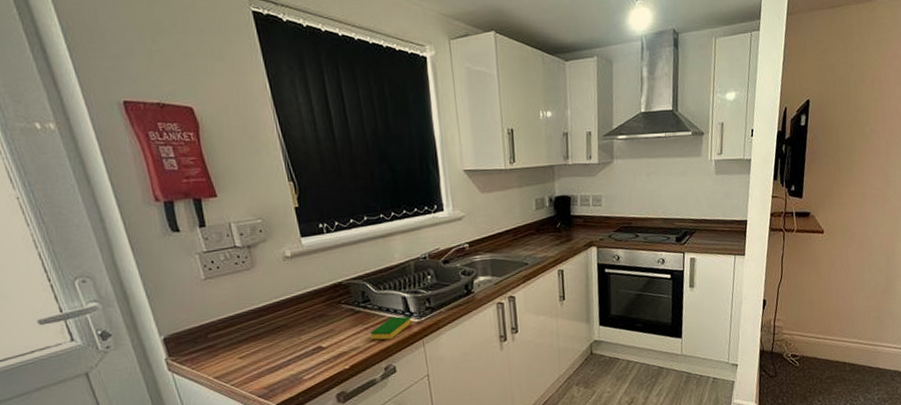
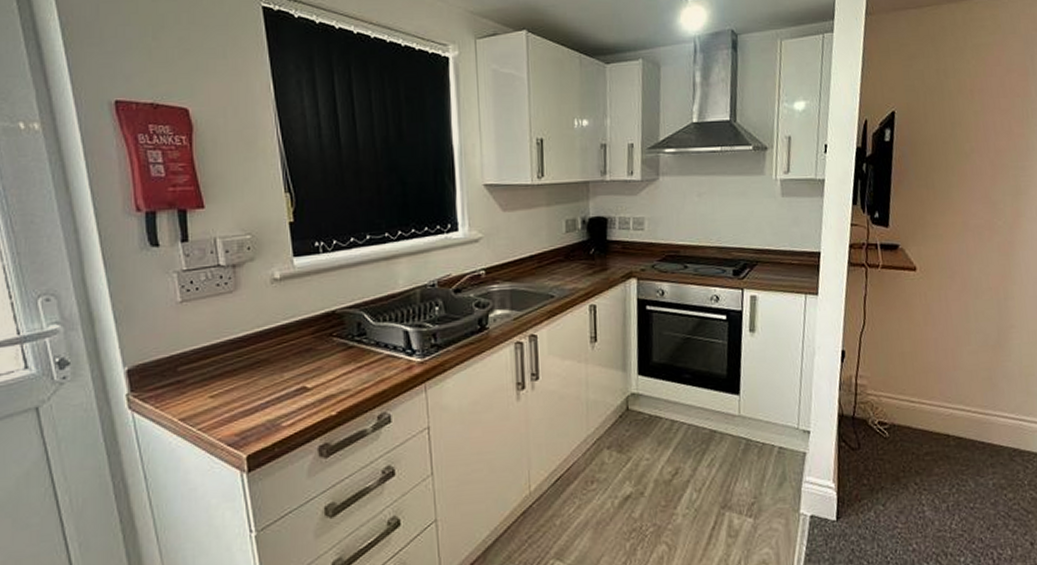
dish sponge: present [370,316,411,340] -> none [363,354,412,382]

